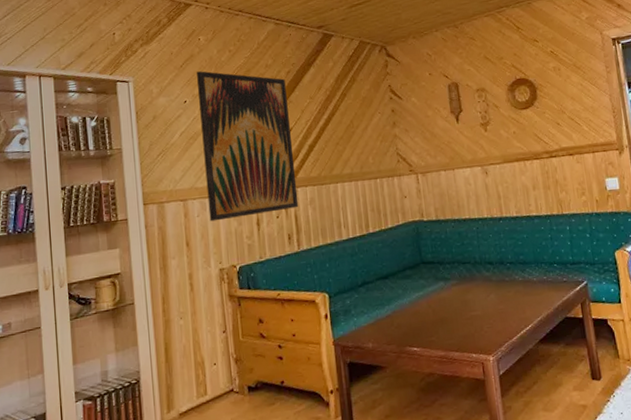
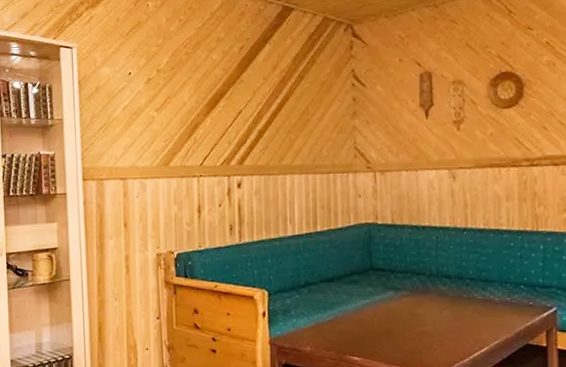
wall art: present [197,71,299,222] -> none [143,41,243,204]

